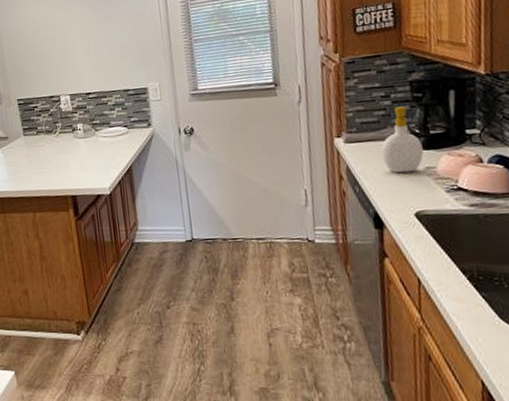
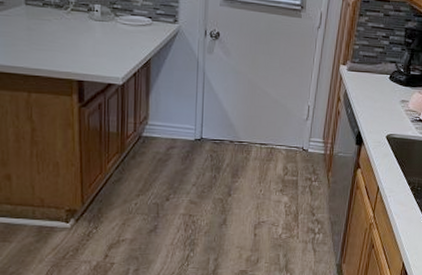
soap bottle: present [381,106,424,174] -> none [372,47,403,103]

